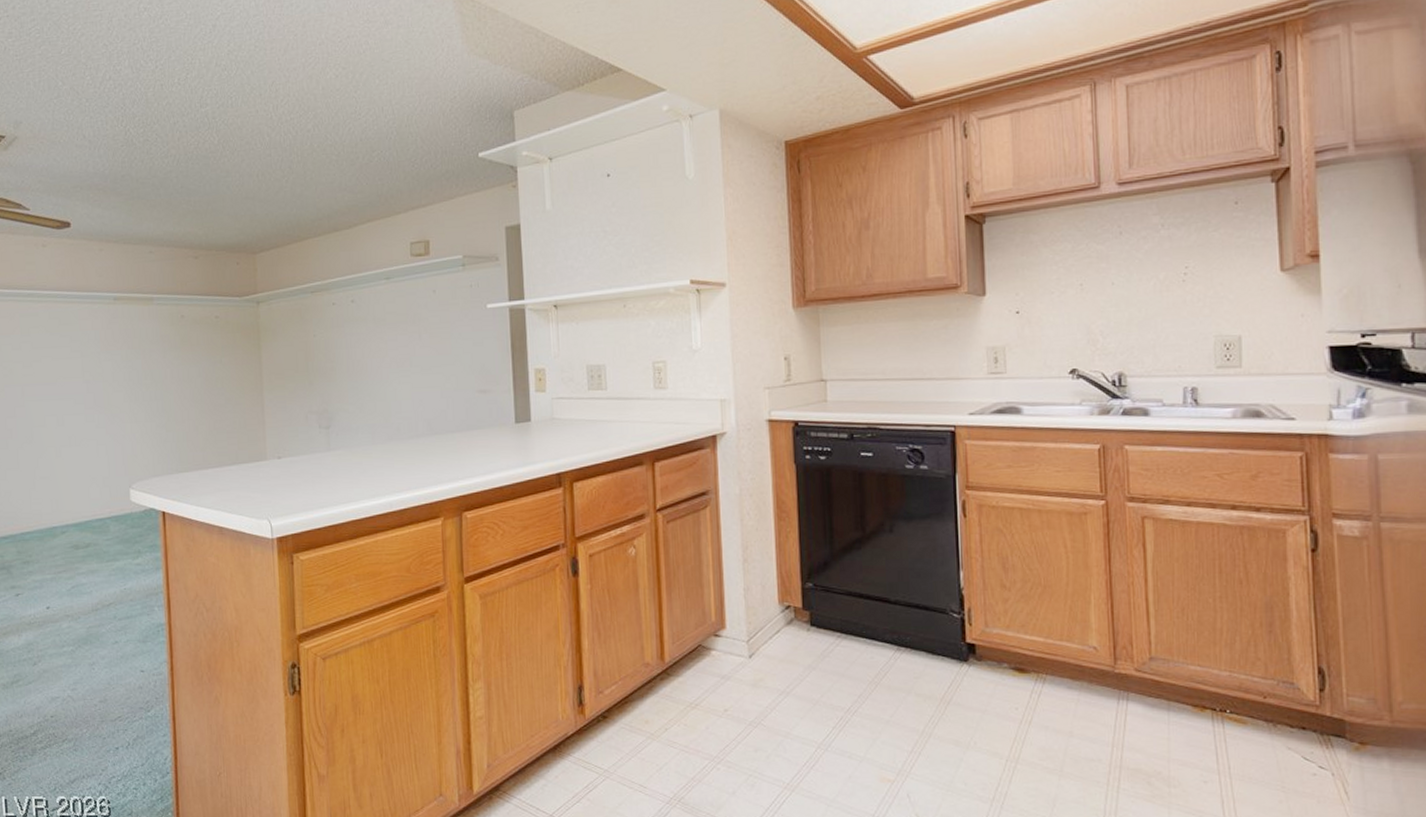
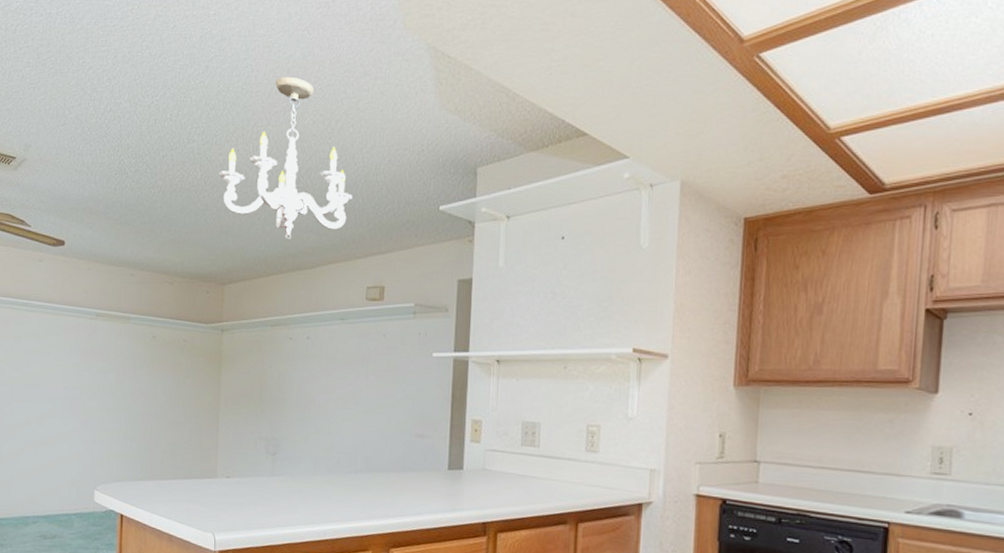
chandelier: none [238,30,386,200] -> present [219,76,353,239]

